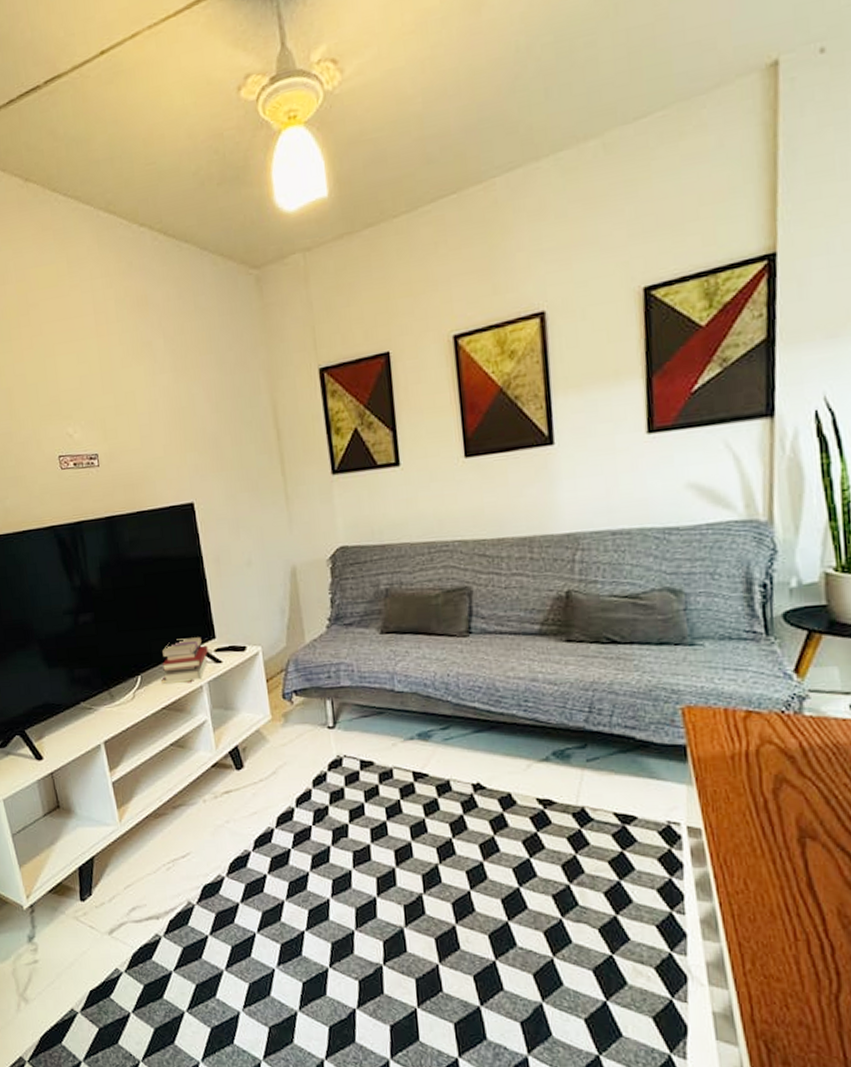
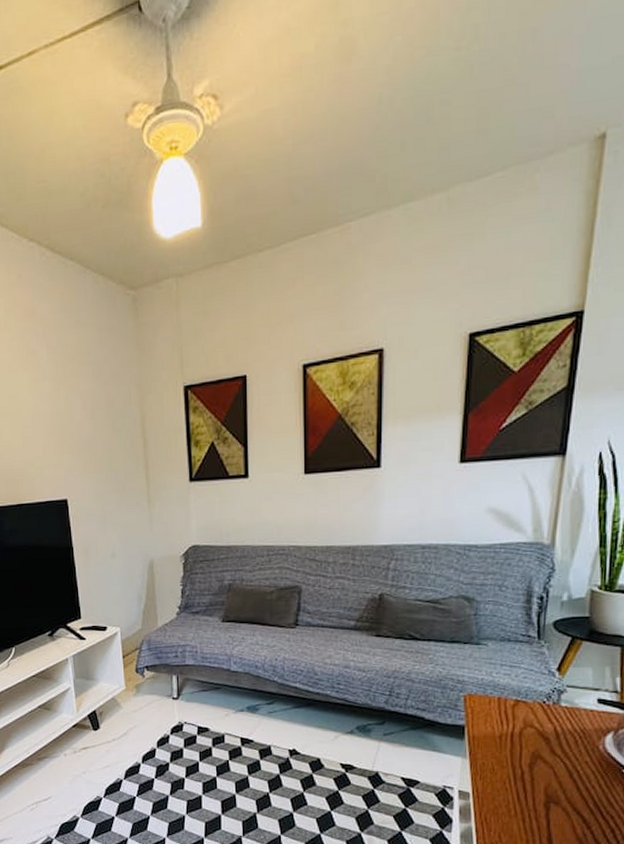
books: present [161,637,208,684] -> none [33,617,74,655]

